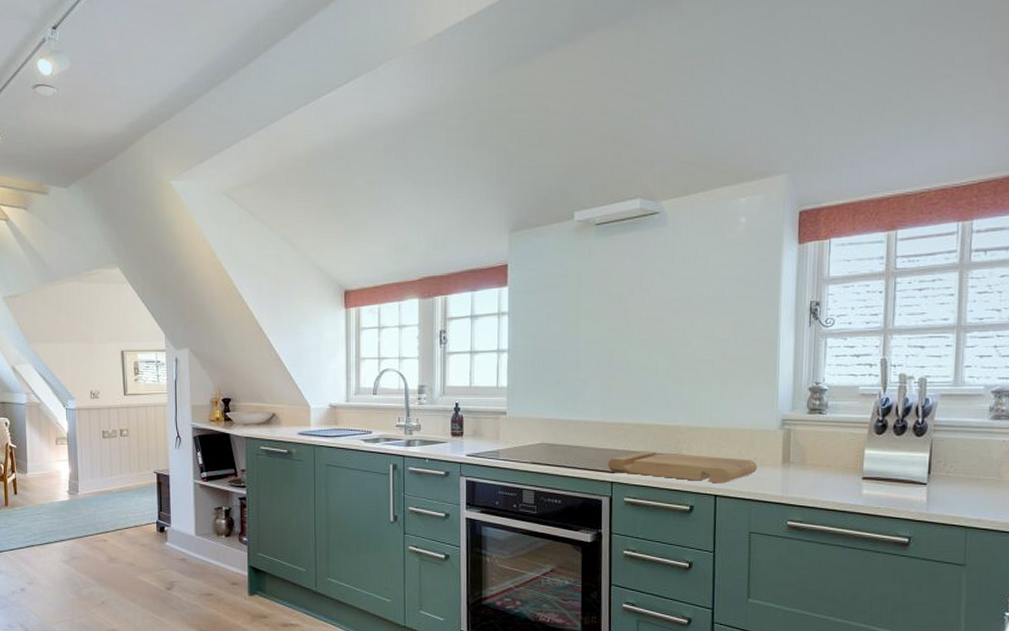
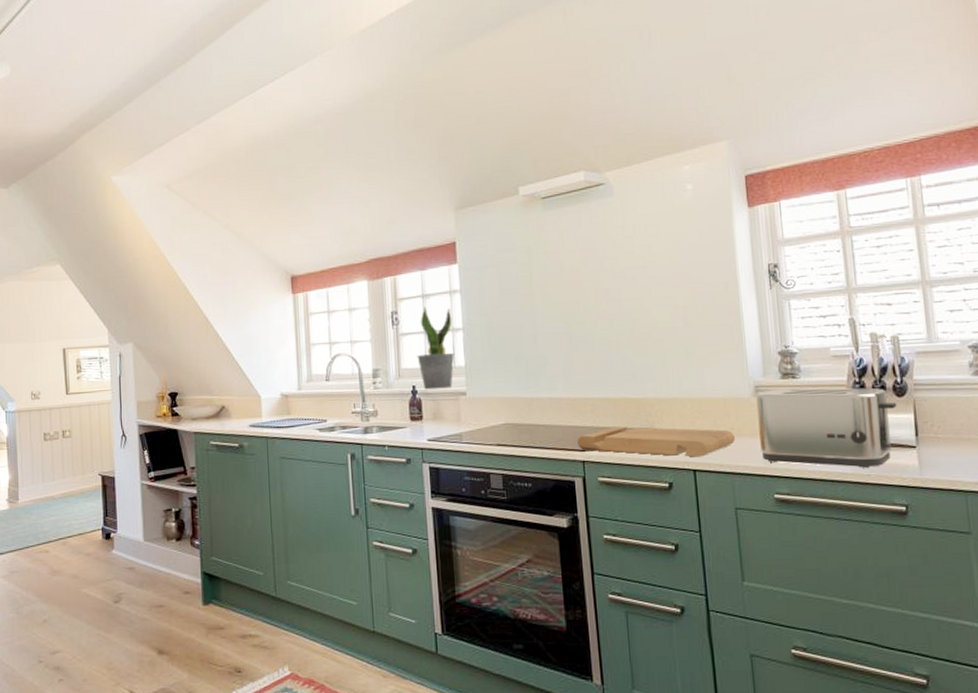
potted plant: none [462,327,499,407] -> present [417,306,455,390]
toaster: none [780,423,915,501] -> present [756,387,897,468]

